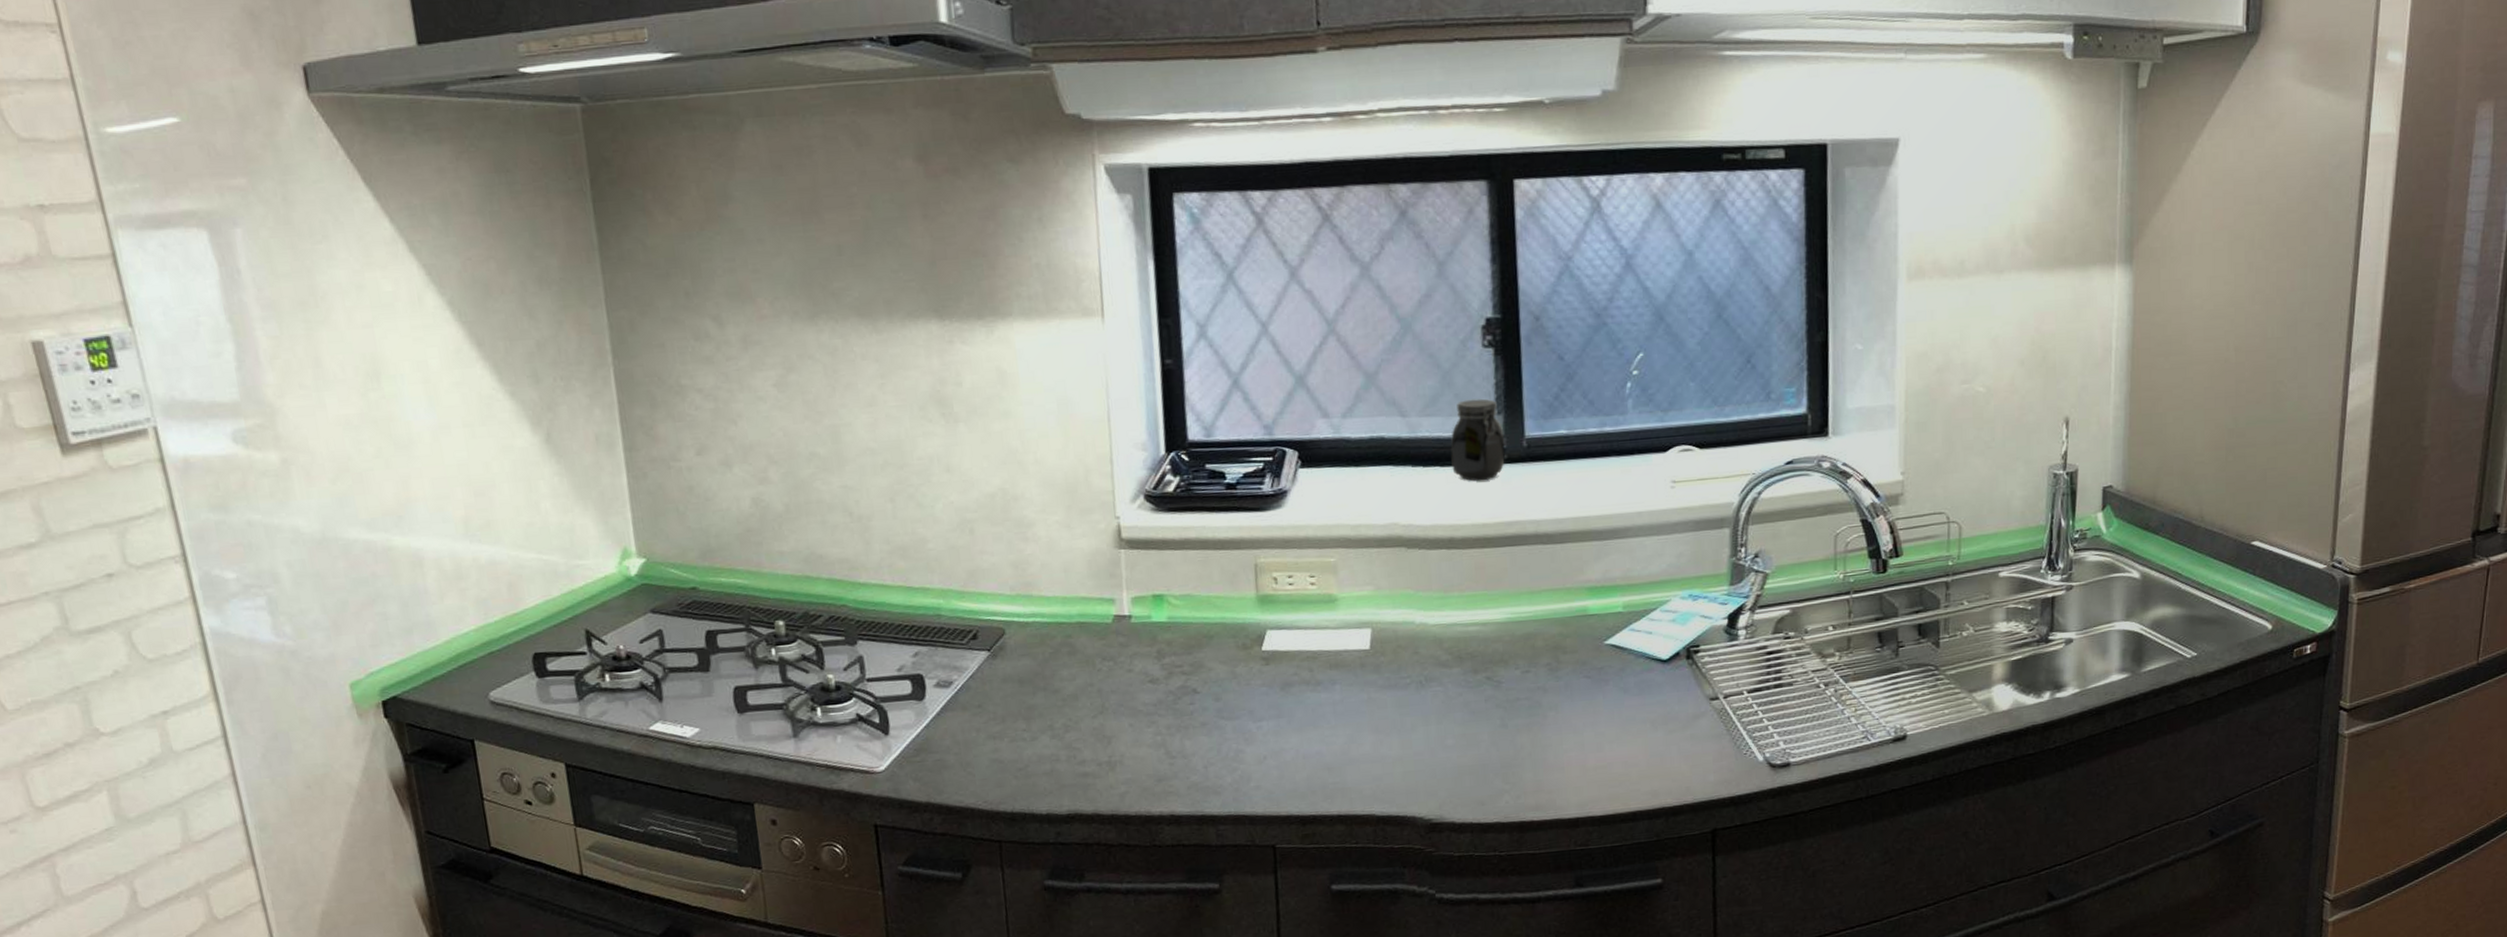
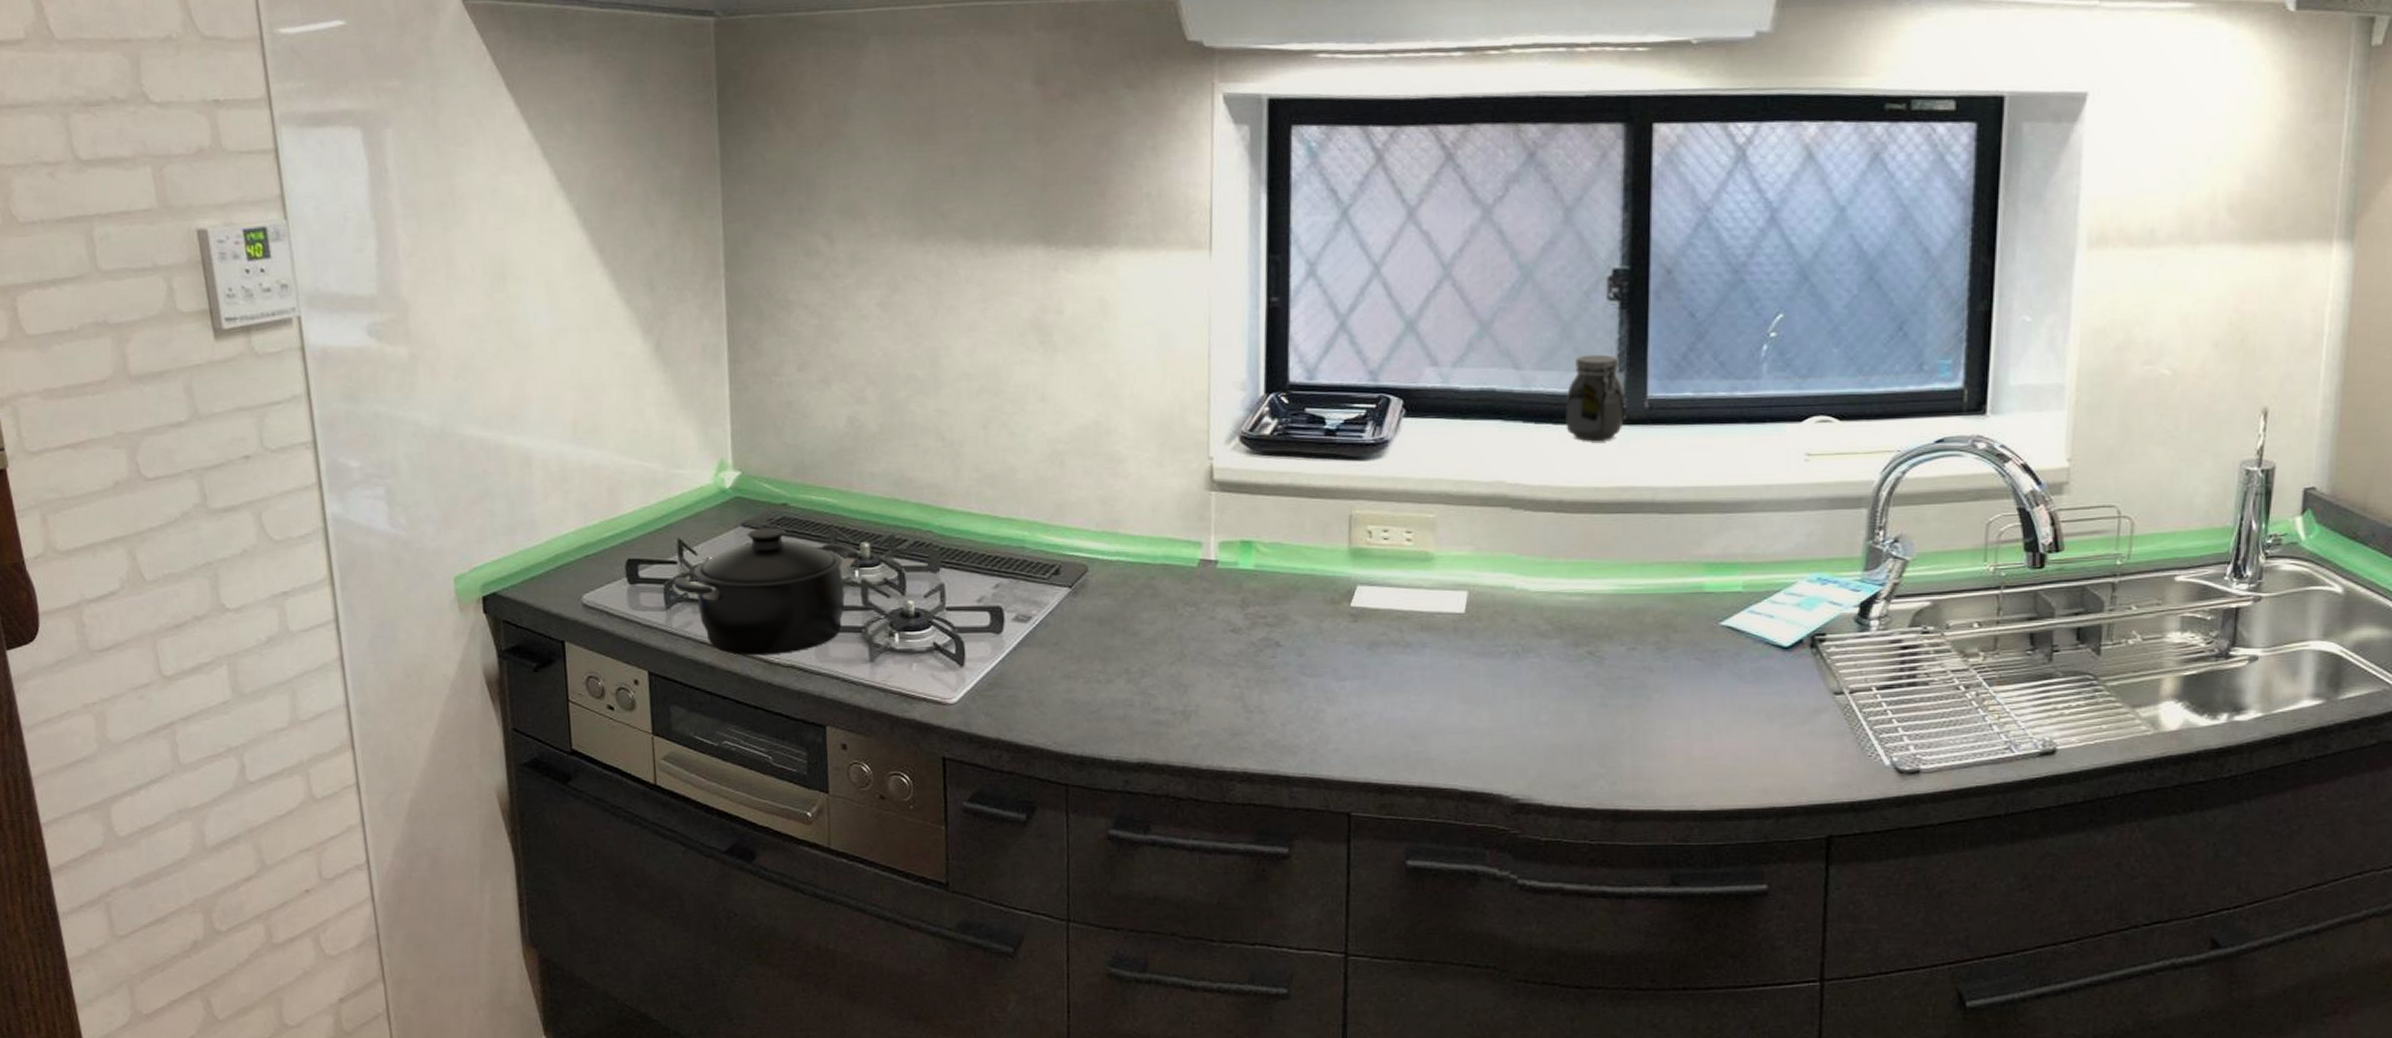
saucepan: none [584,611,774,740] -> present [674,527,859,656]

